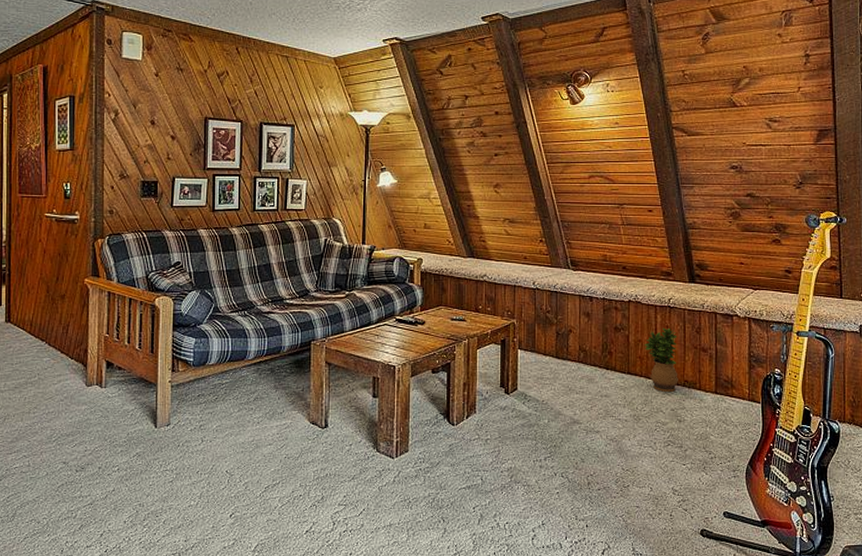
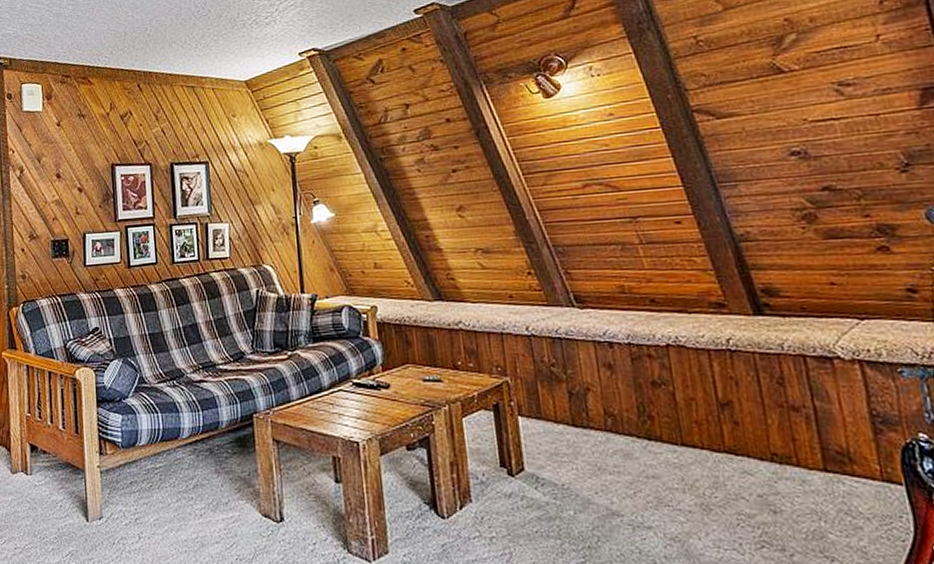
potted plant: present [644,327,678,392] -> none [699,379,762,470]

